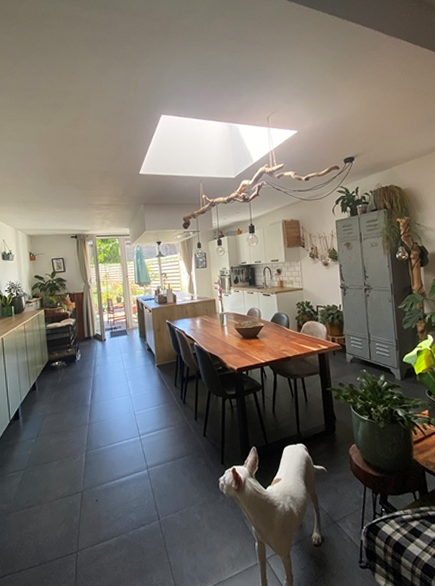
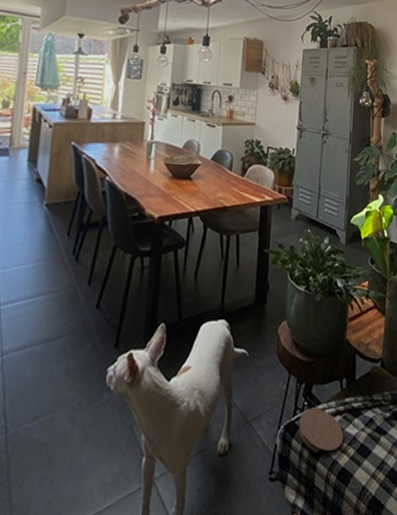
coaster: none [379,513,423,550] -> present [299,407,344,454]

